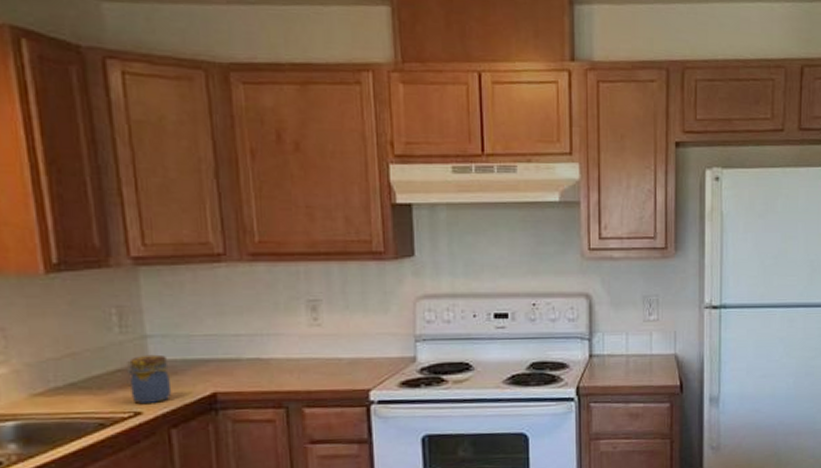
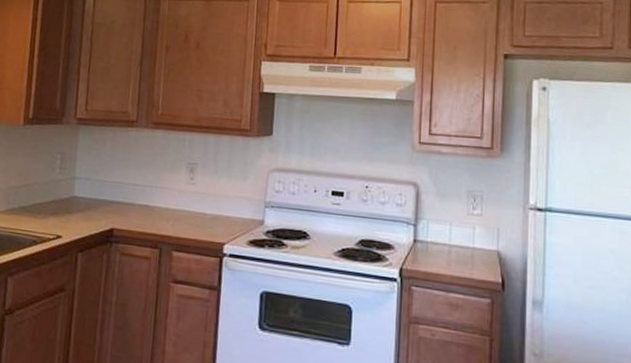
jar: present [126,354,172,404] -> none [56,192,86,231]

